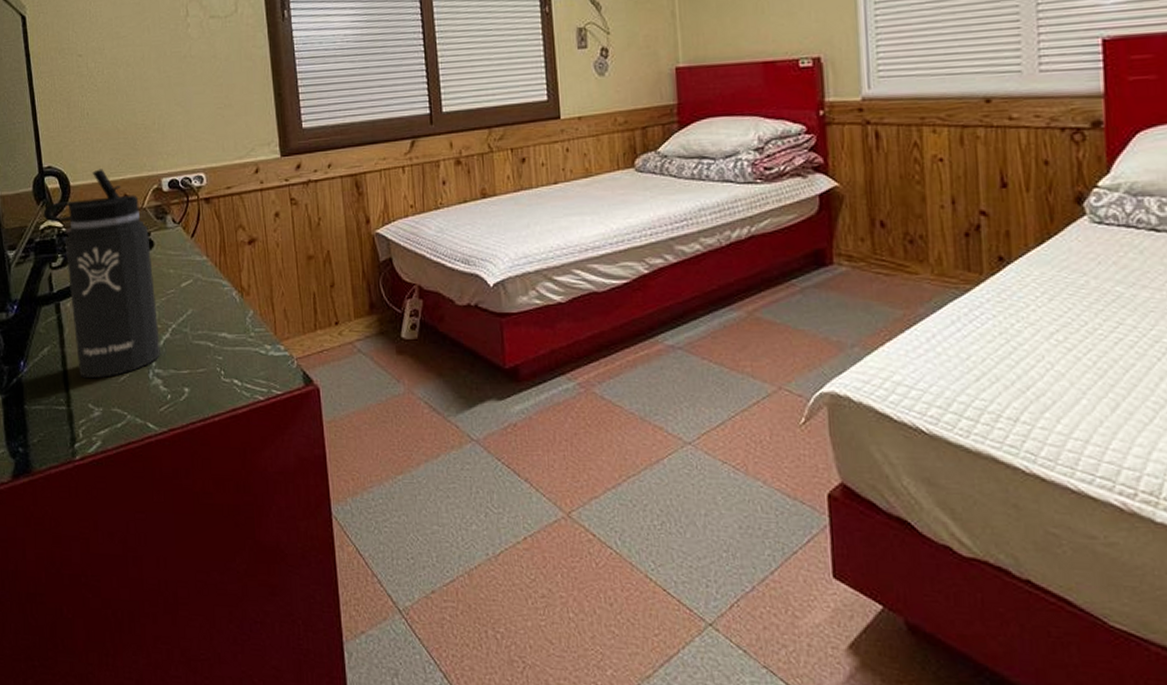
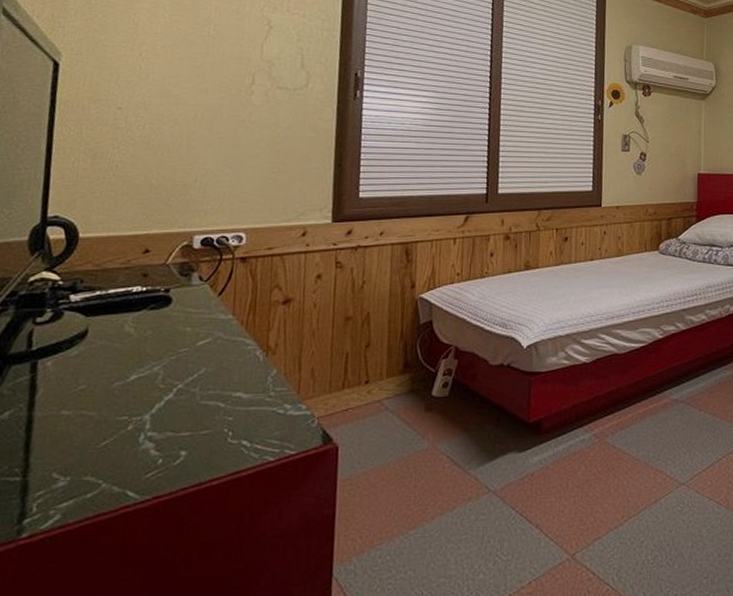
thermos bottle: present [43,169,161,379] -> none [36,222,169,445]

